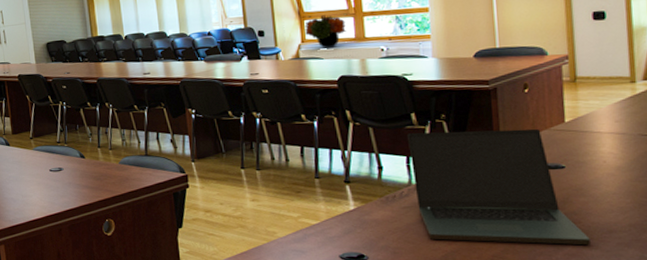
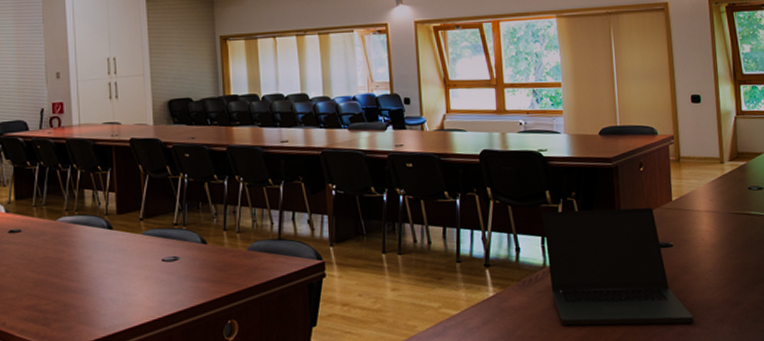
flower arrangement: present [305,15,346,48] -> none [450,84,488,120]

